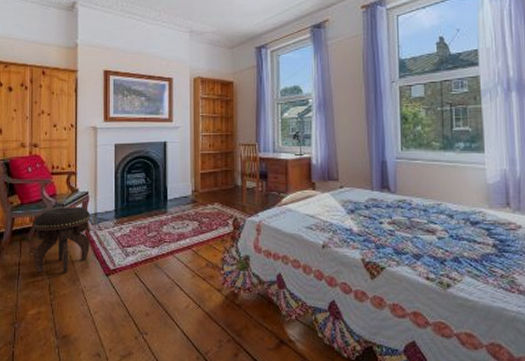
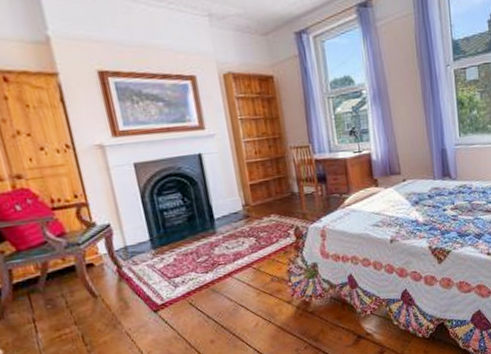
footstool: present [33,206,91,273] -> none [41,242,127,326]

